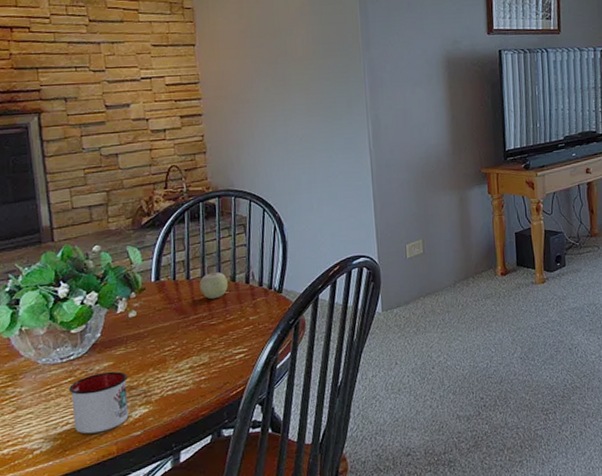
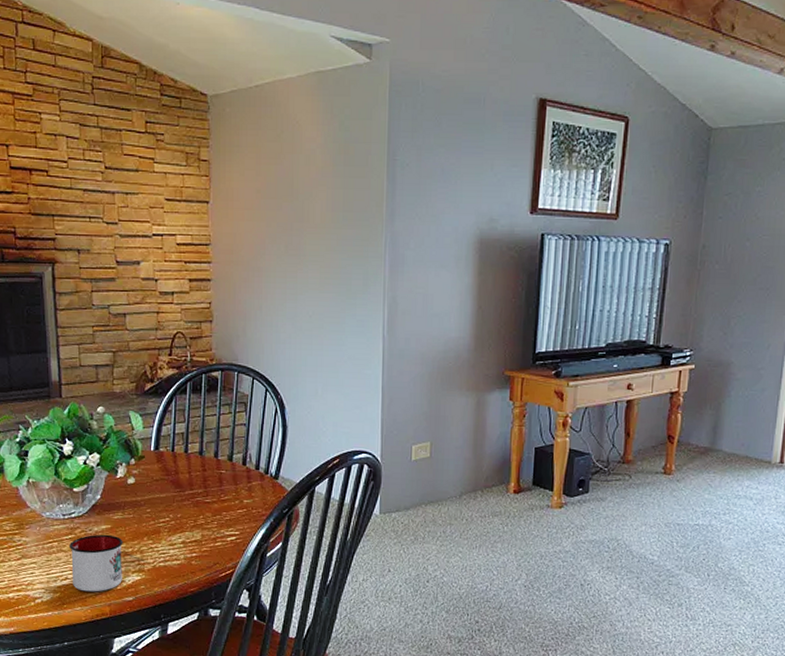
fruit: present [199,269,228,300] -> none [196,446,225,477]

